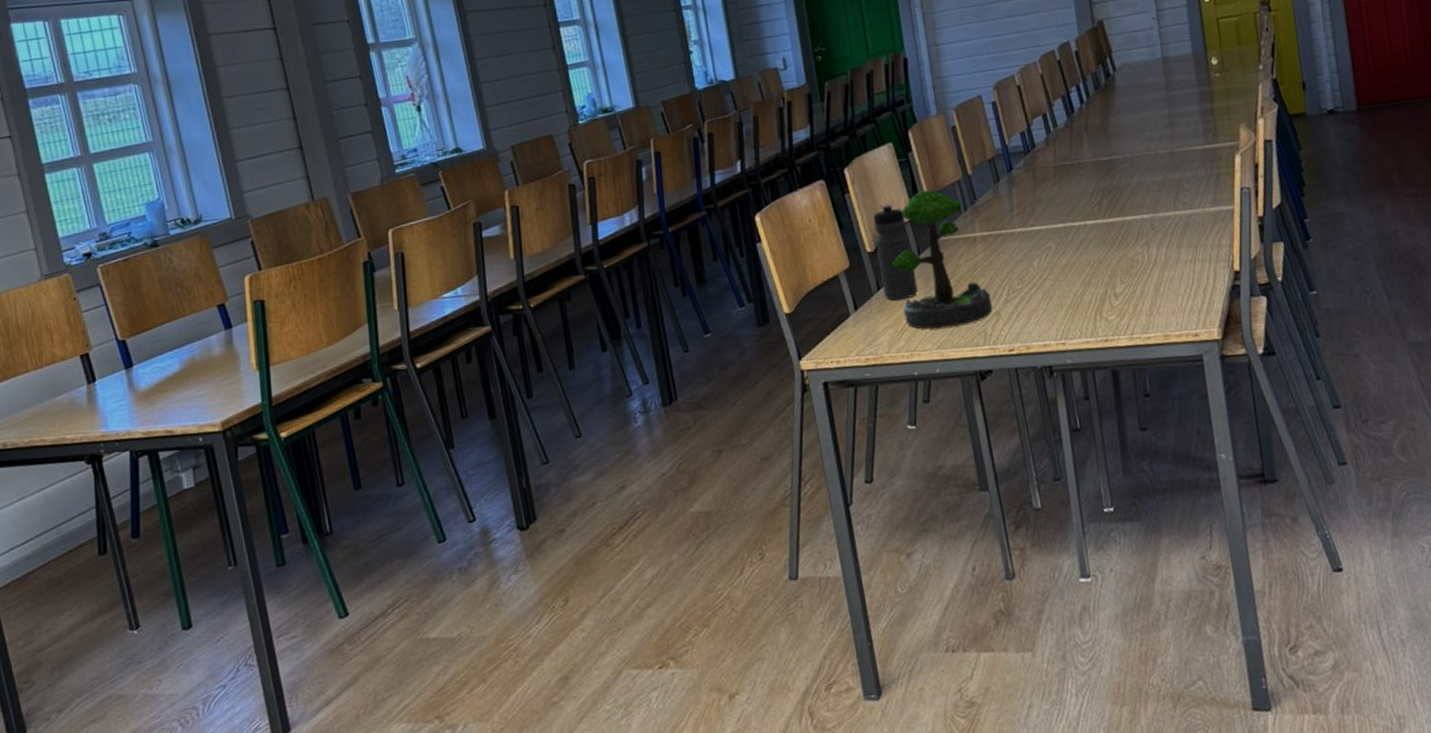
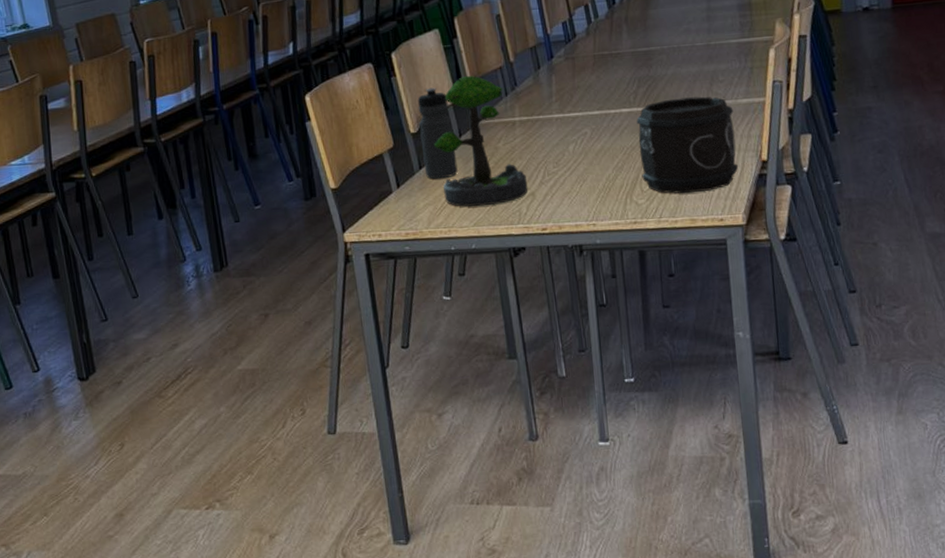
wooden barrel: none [1102,206,1211,309] -> present [636,96,739,194]

